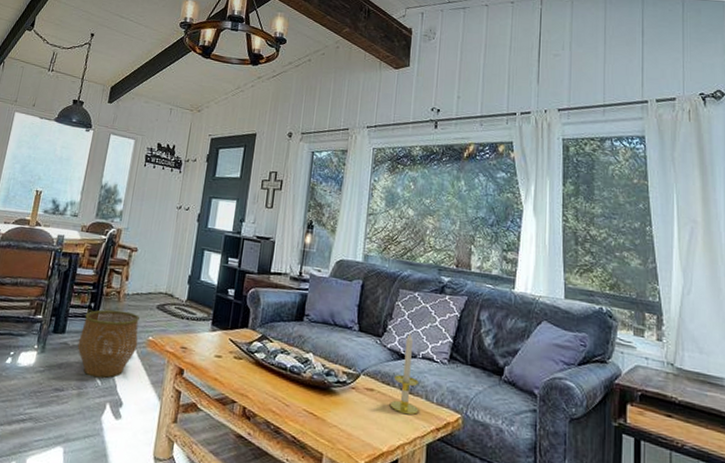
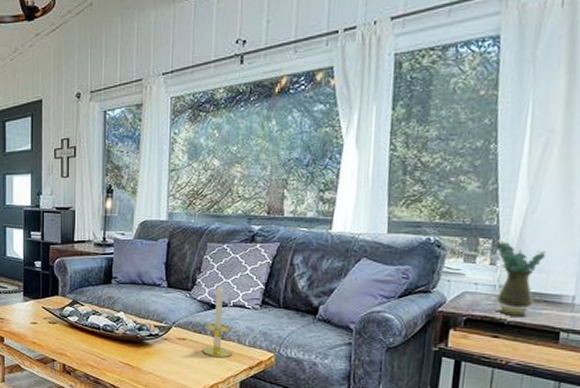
vase: none [659,316,704,396] -> present [494,240,546,316]

